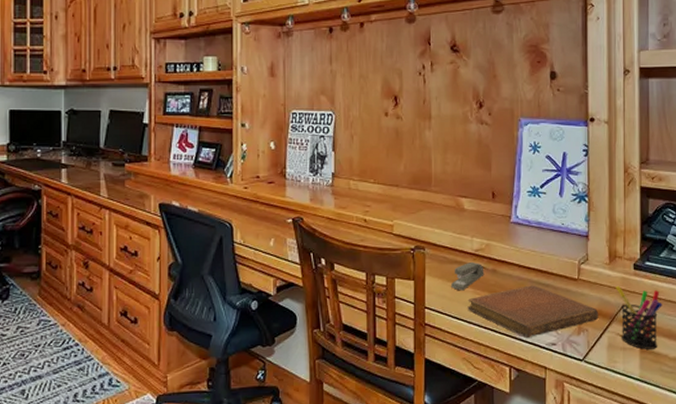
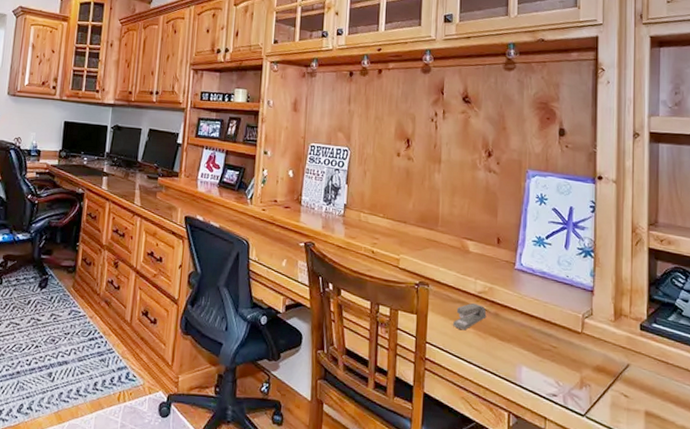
notebook: present [467,285,599,339] -> none [468,333,603,386]
pen holder: present [615,285,662,350] -> none [620,344,670,414]

